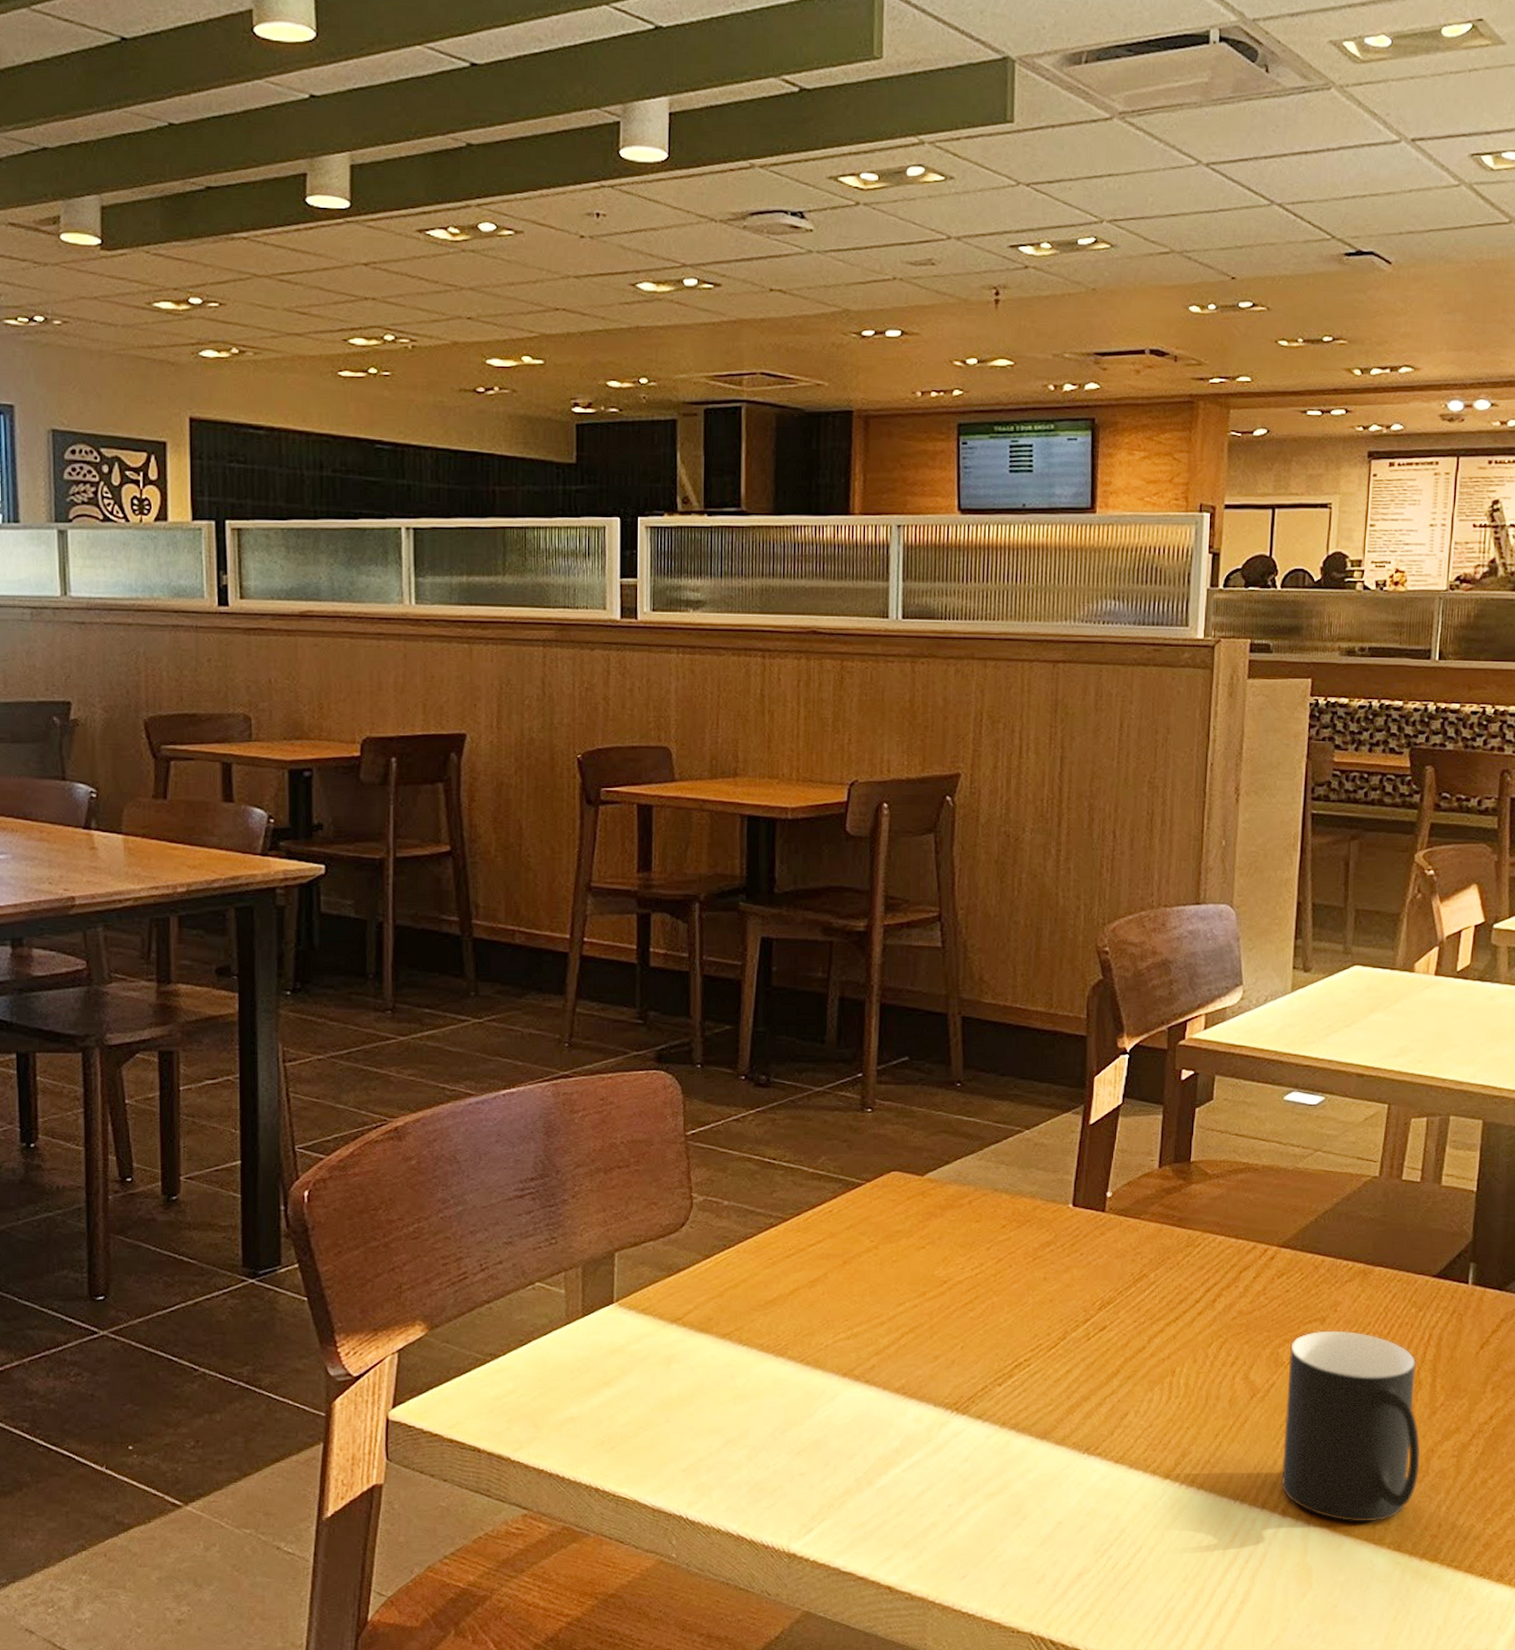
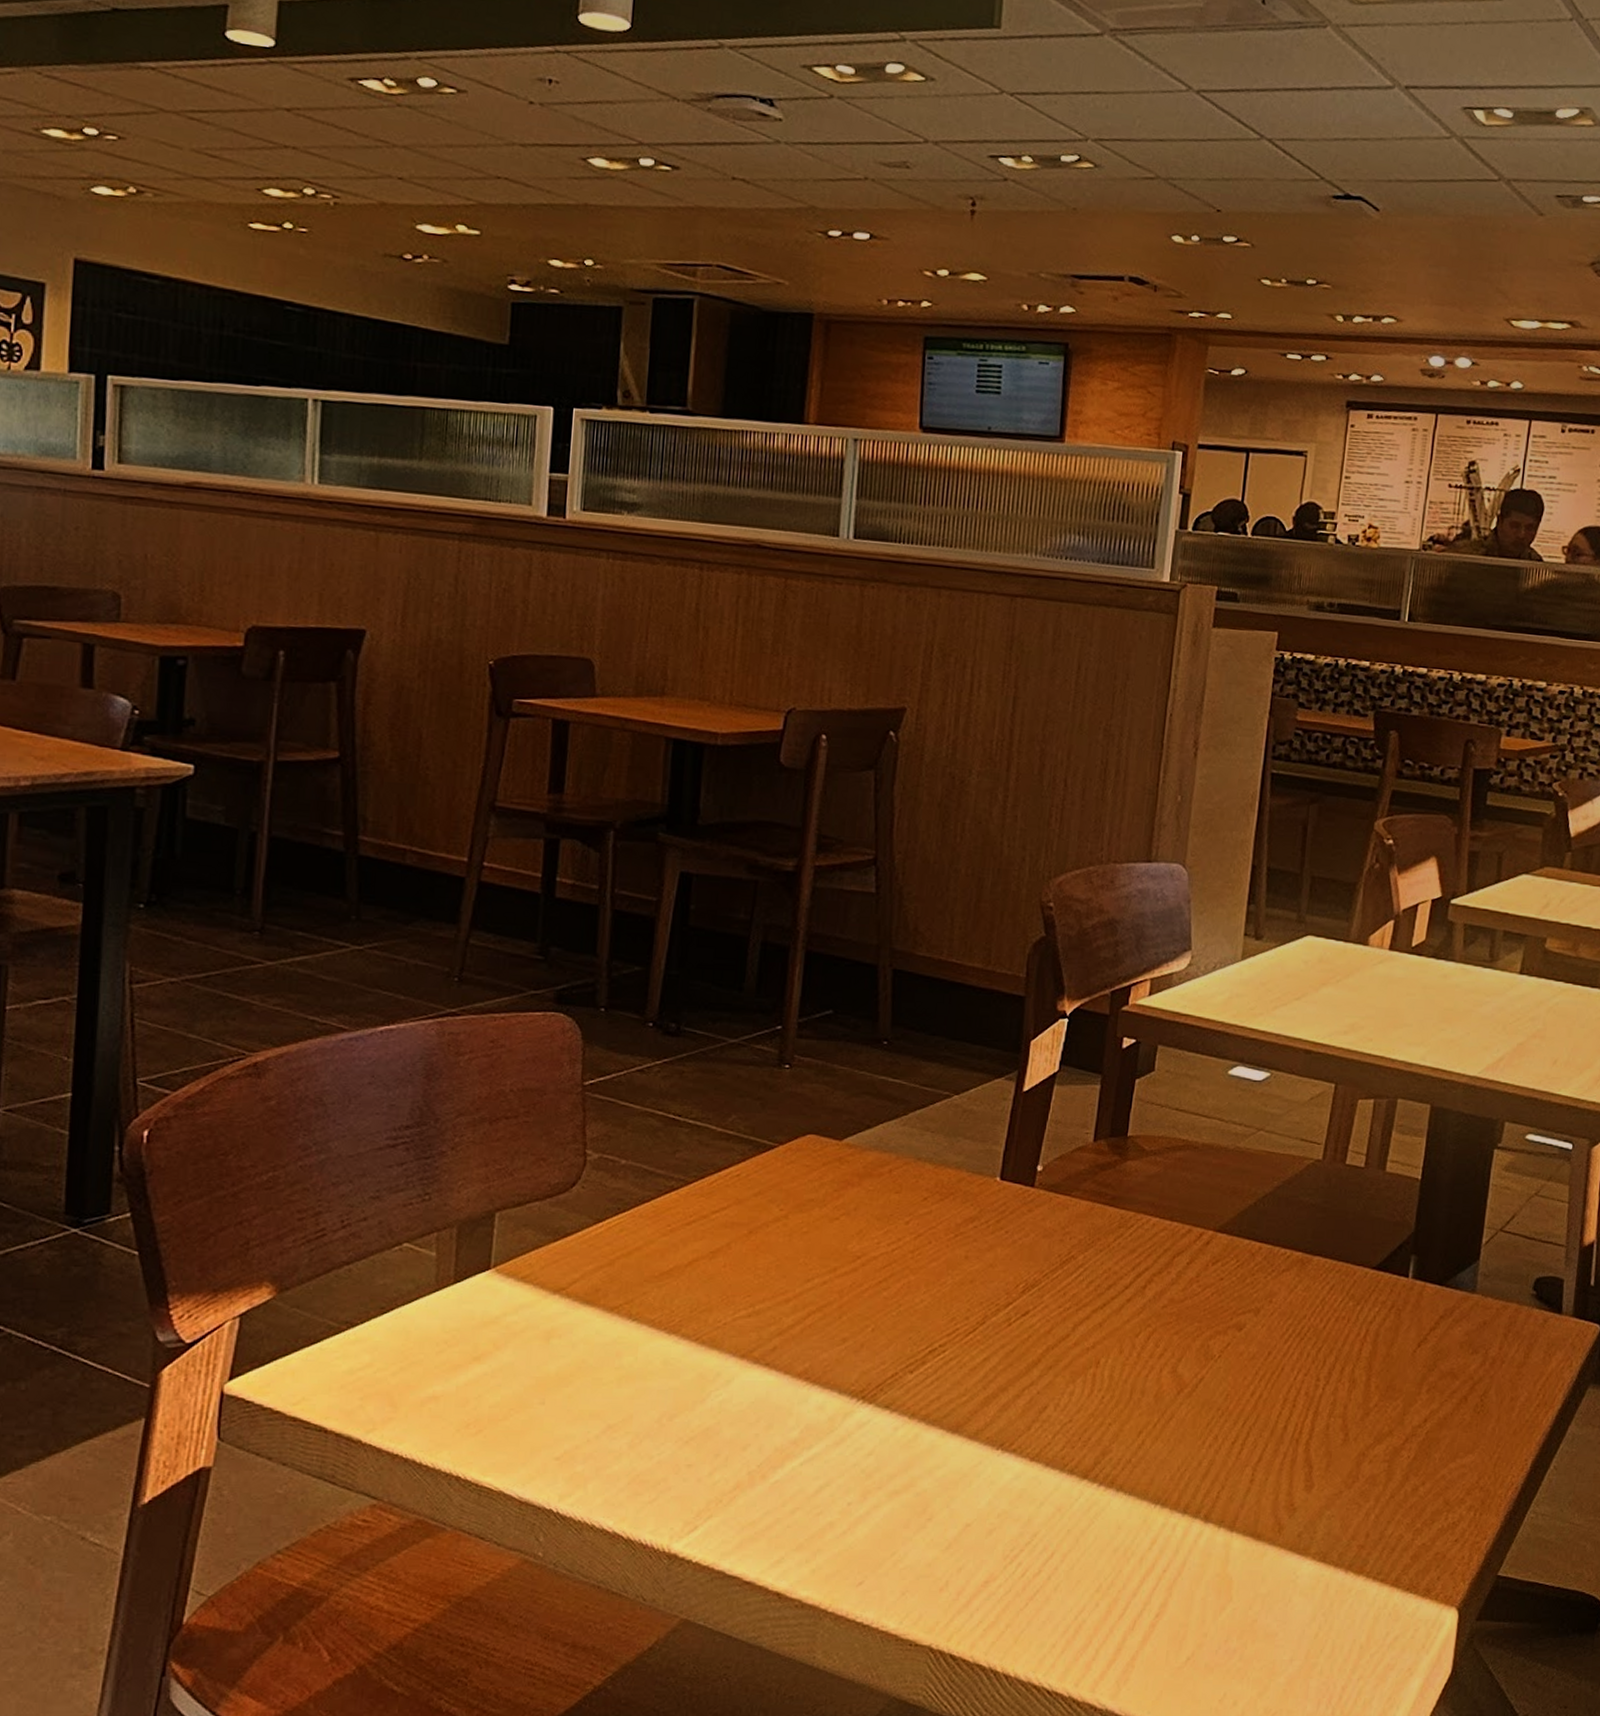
cup: present [1281,1330,1420,1522] -> none [1205,1322,1352,1530]

